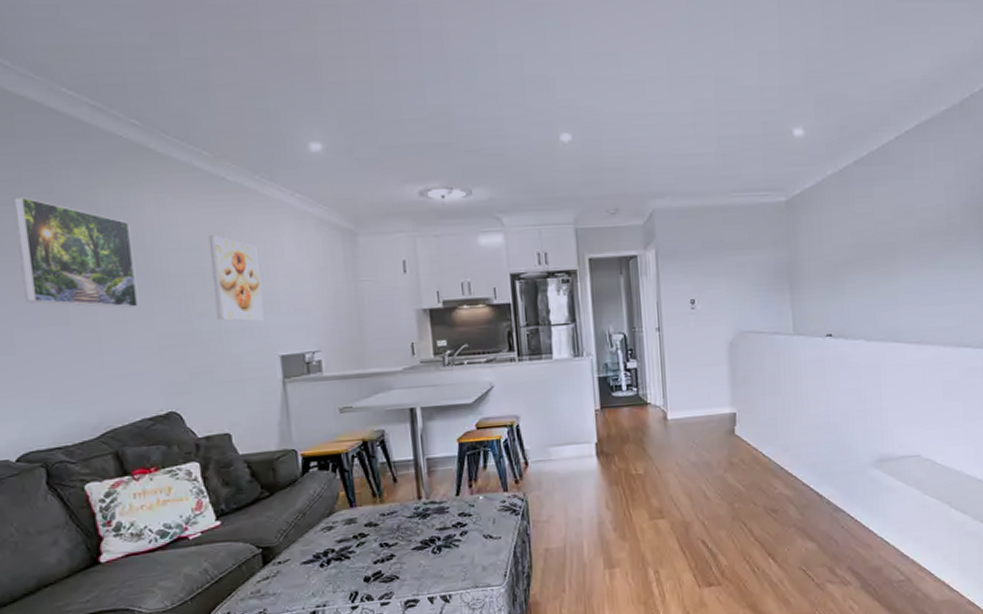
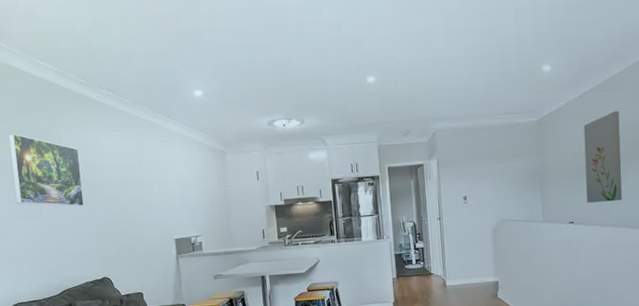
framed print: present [209,235,265,322] -> none [129,156,165,216]
wall art: none [845,191,892,310] -> present [583,110,622,203]

